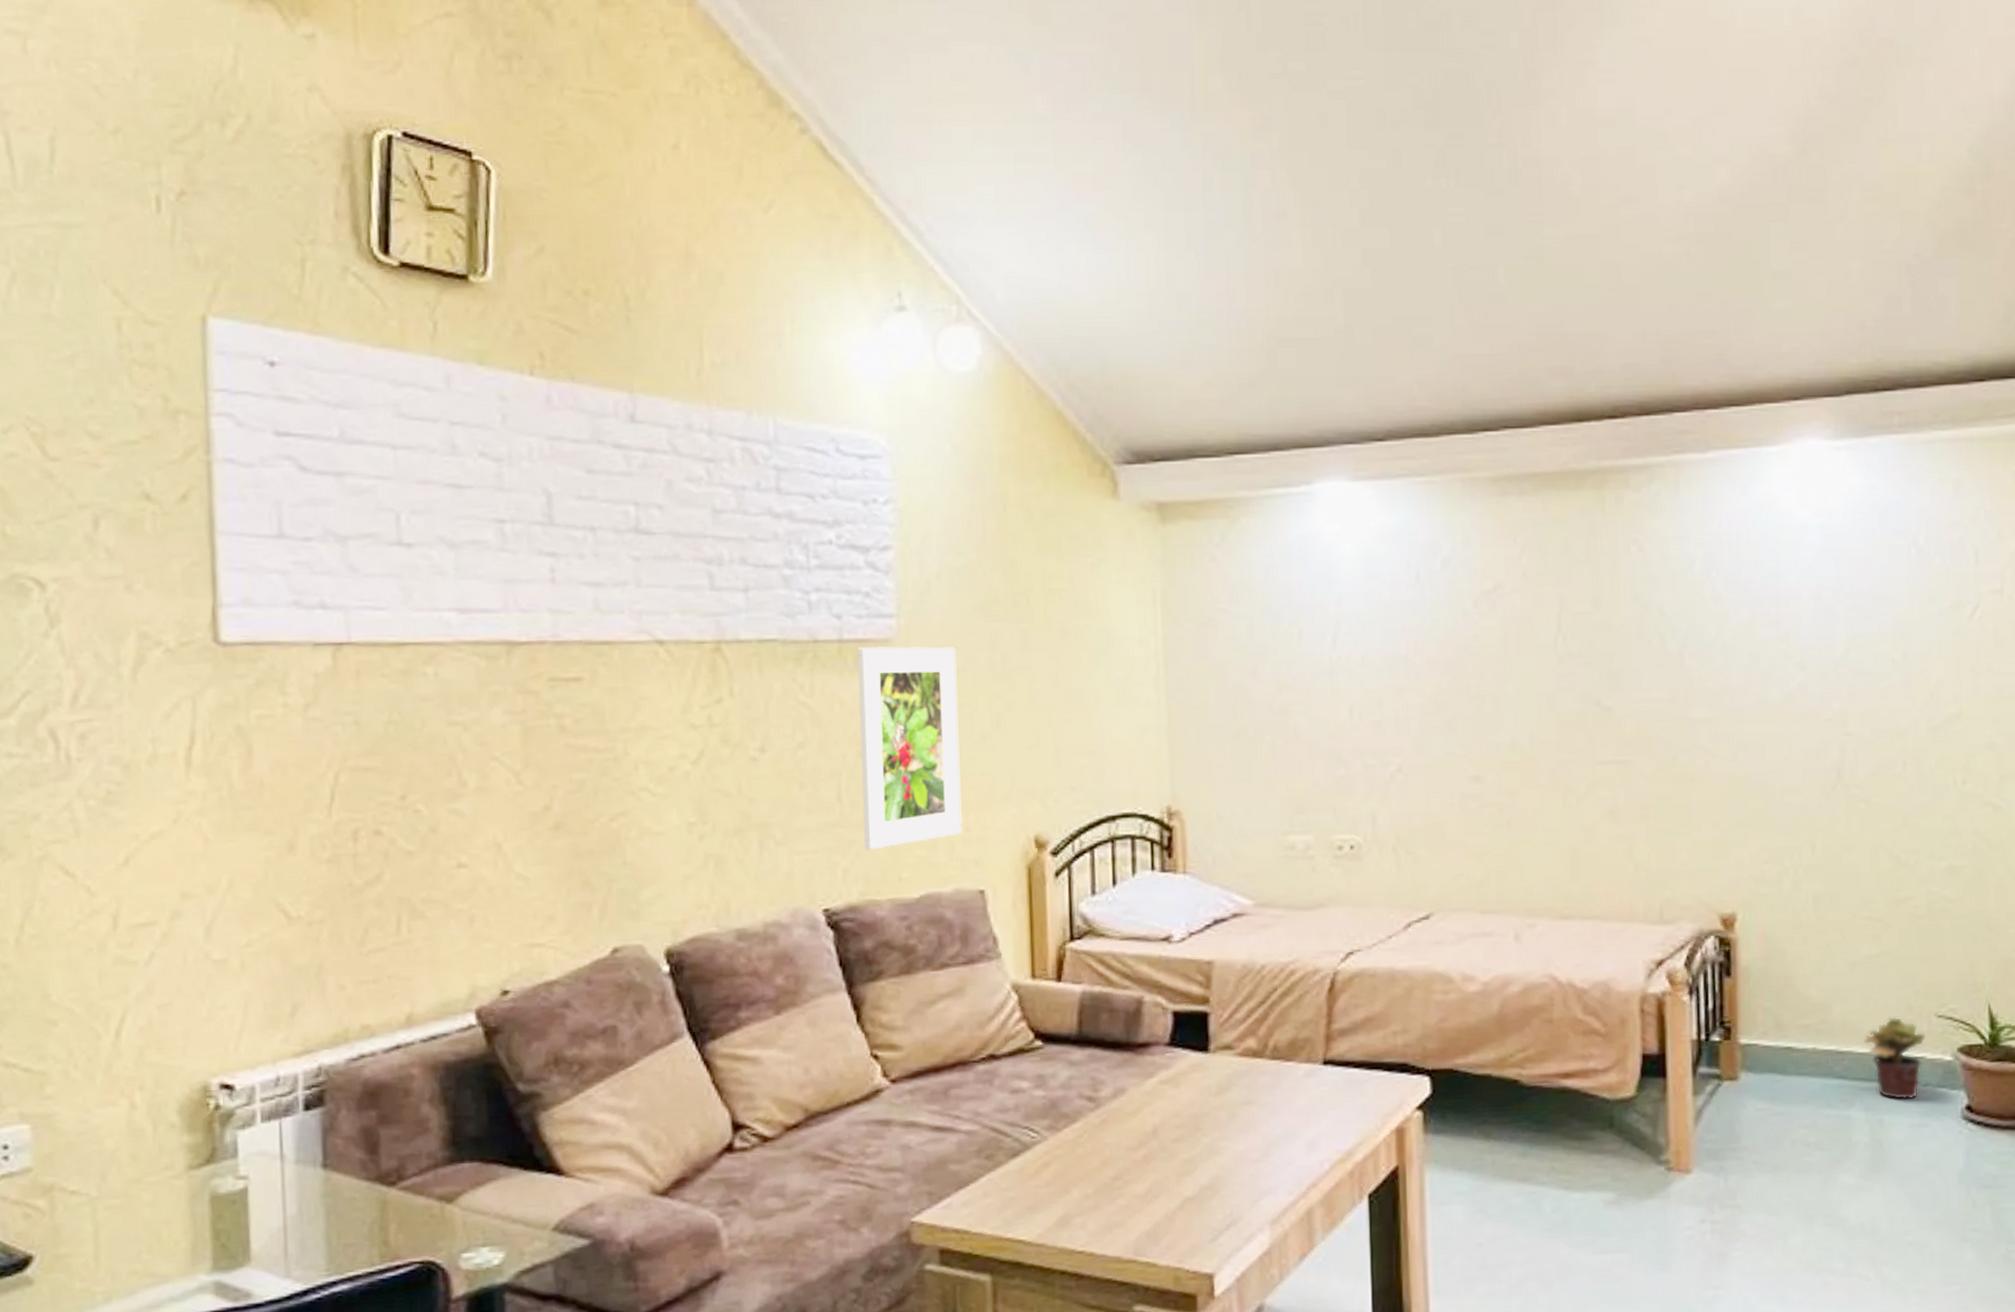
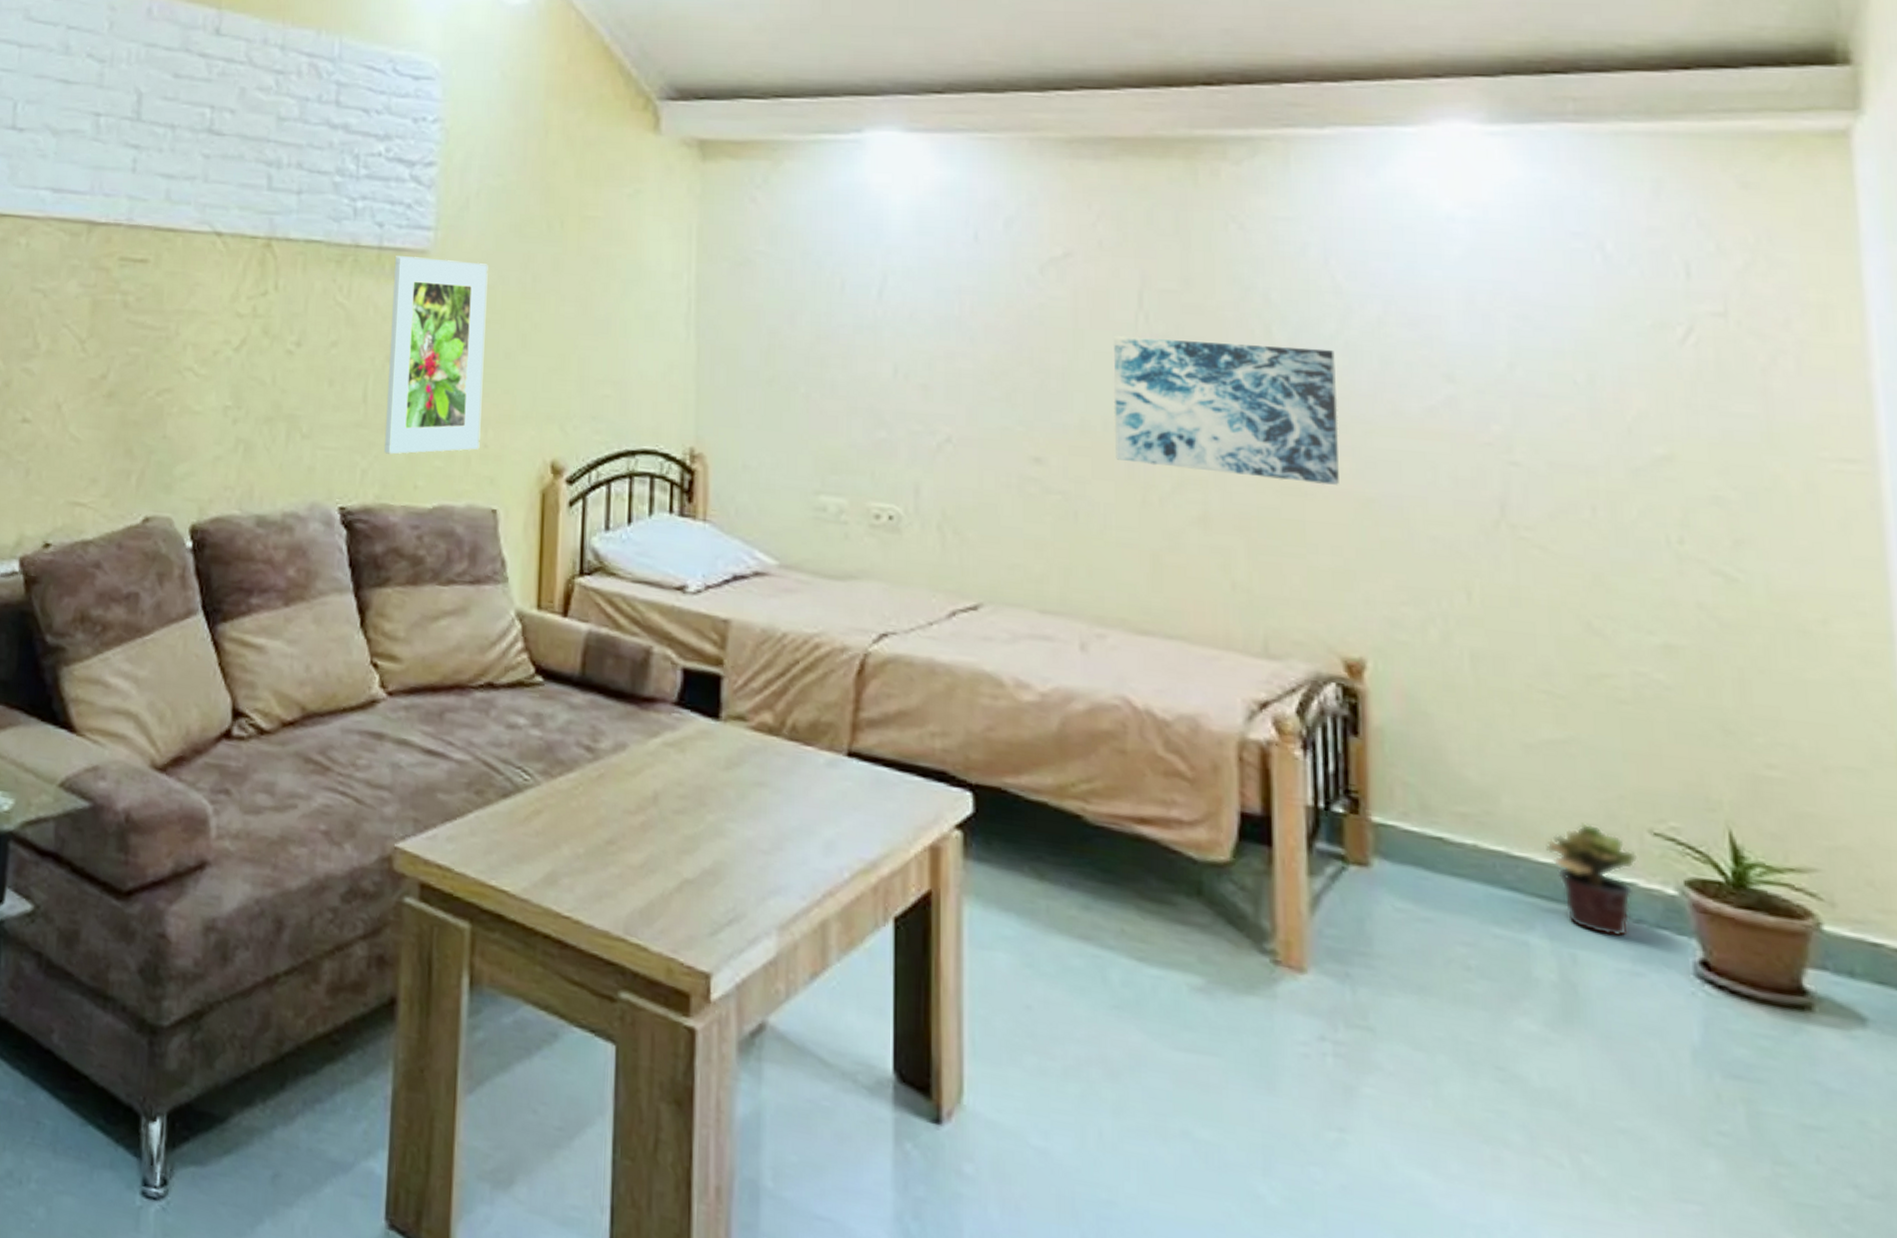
wall art: none [1537,652,1718,771] -> present [1113,335,1339,485]

